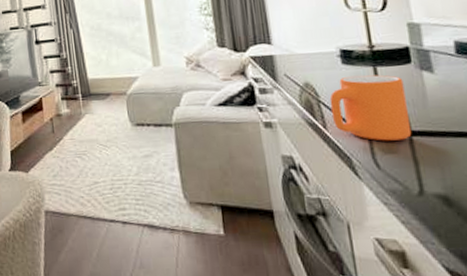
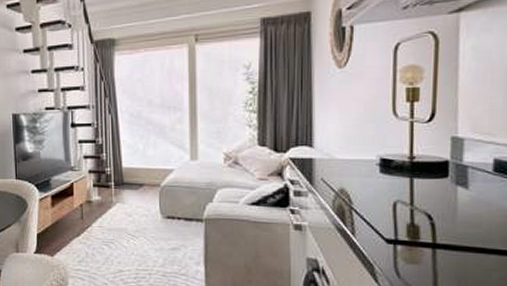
mug: present [329,74,412,141] -> none [361,185,437,252]

